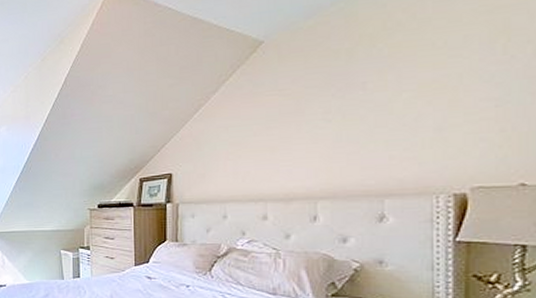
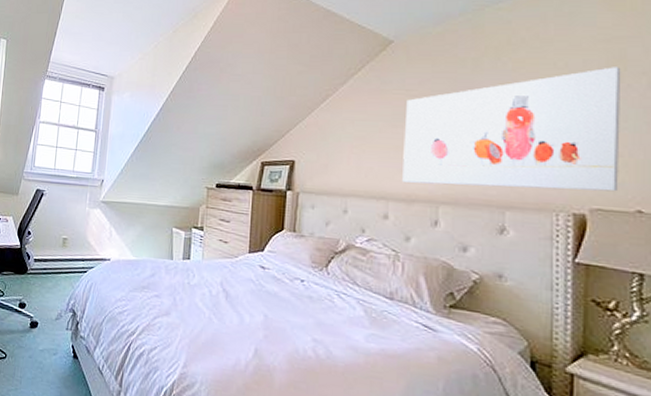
wall art: none [279,38,505,183] -> present [402,67,622,192]

